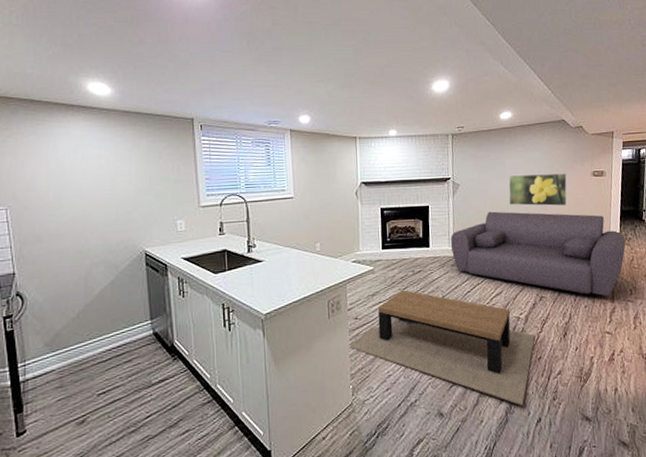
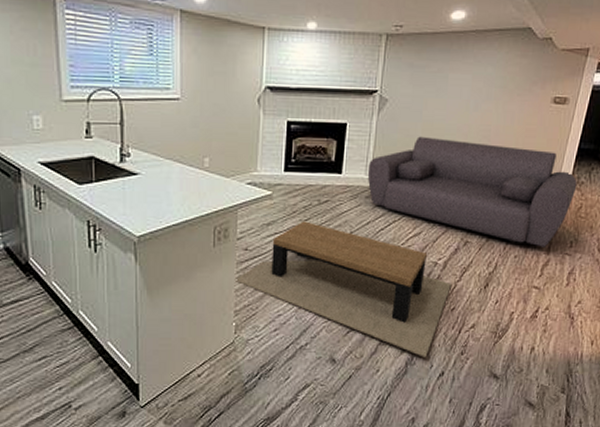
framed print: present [508,173,567,206] -> none [445,93,522,137]

